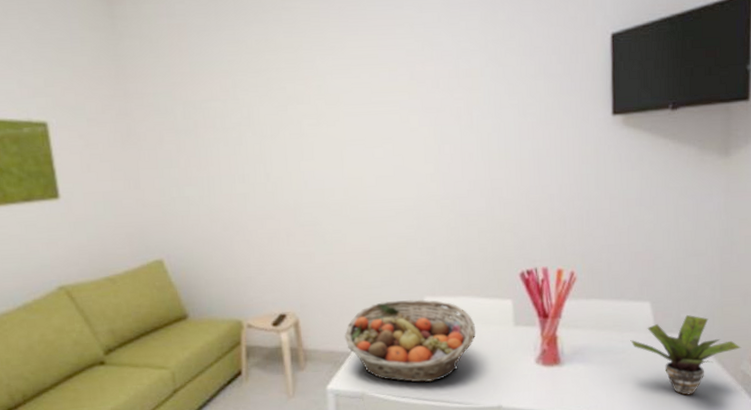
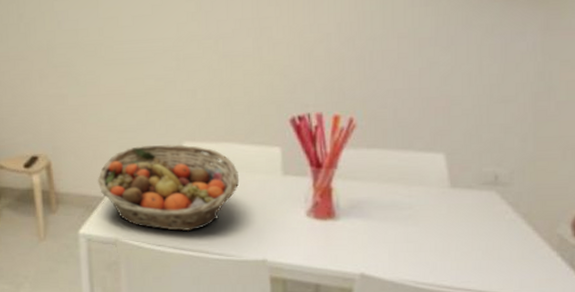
potted plant: present [630,314,742,396] -> none [419,168,559,259]

